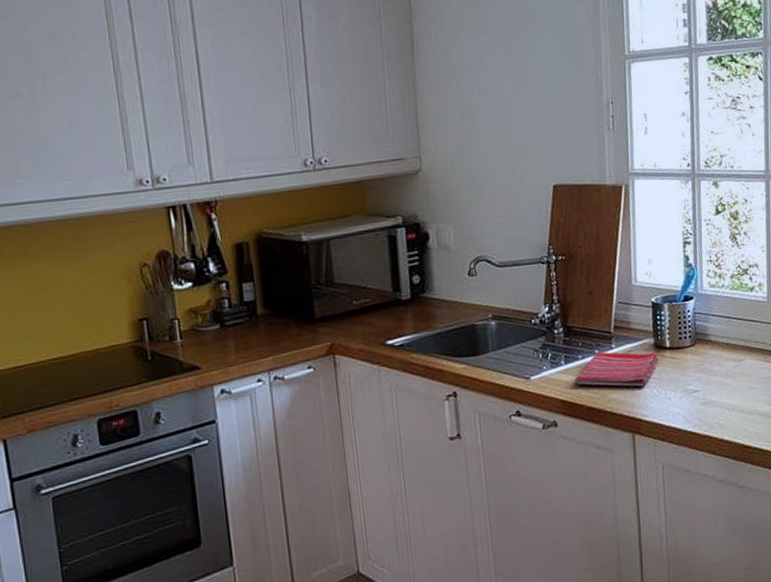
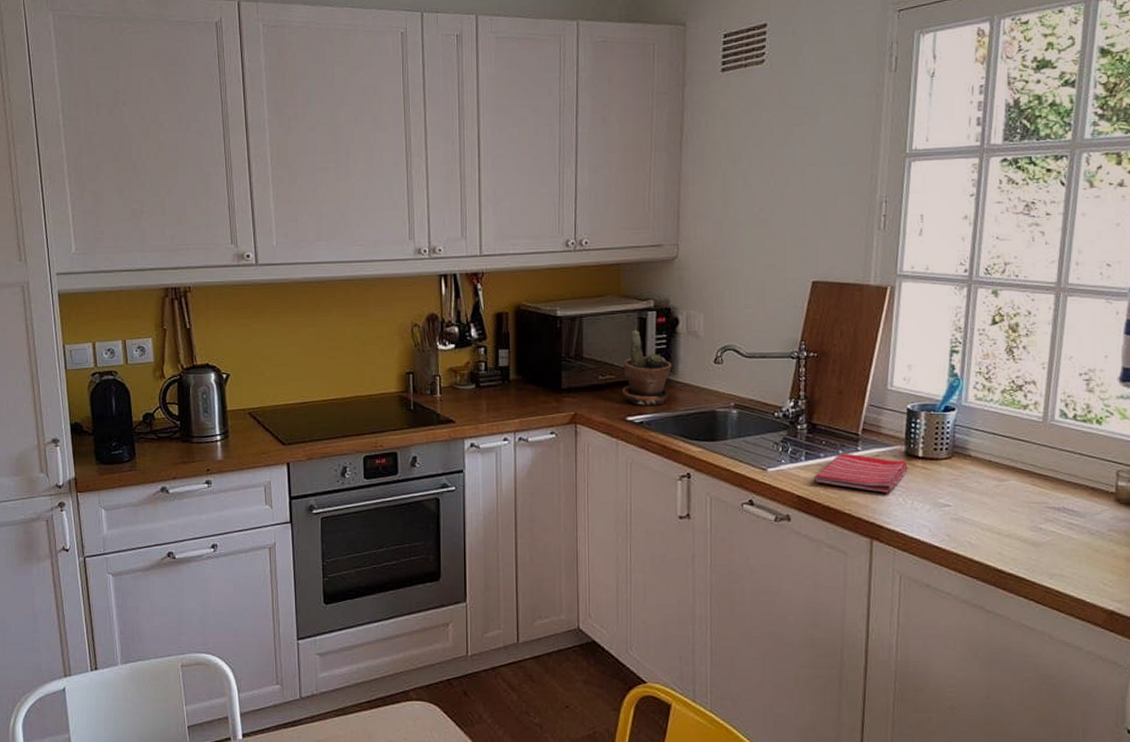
potted plant: none [377,248,427,327] -> present [621,329,672,406]

